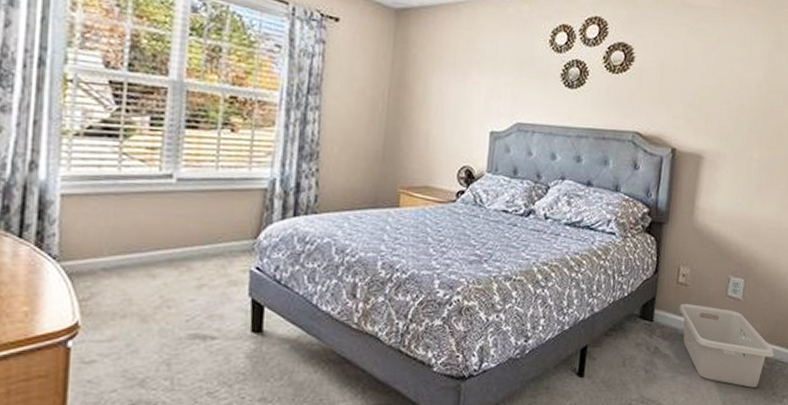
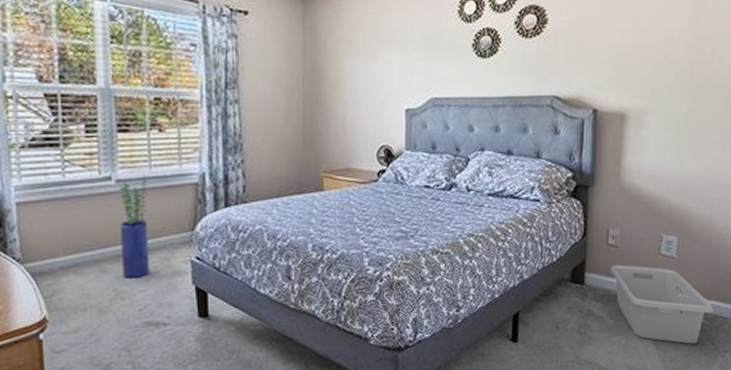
vase: none [172,175,212,285] -> present [119,174,150,278]

